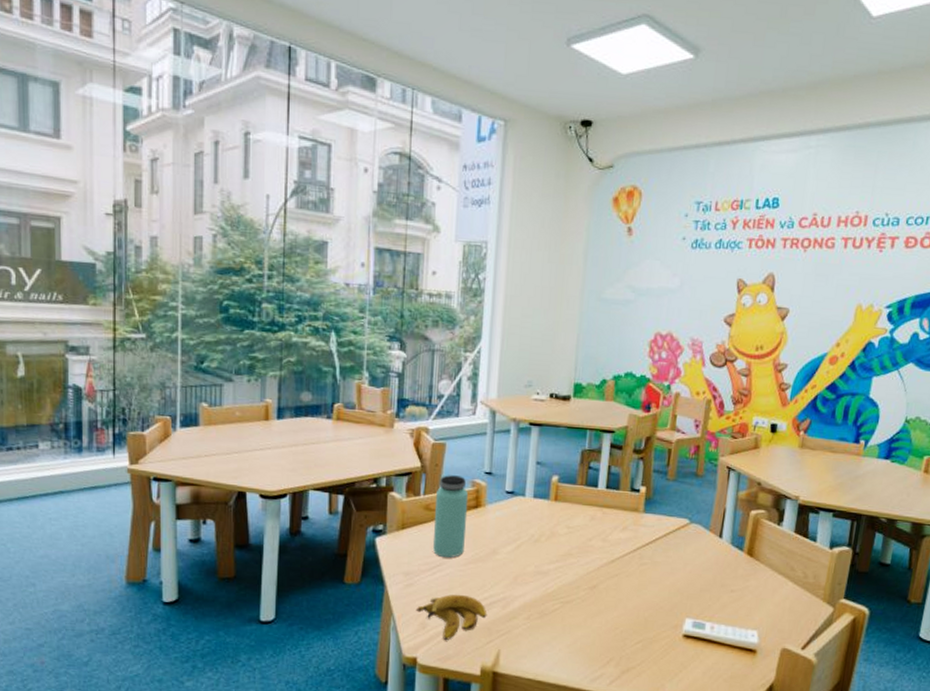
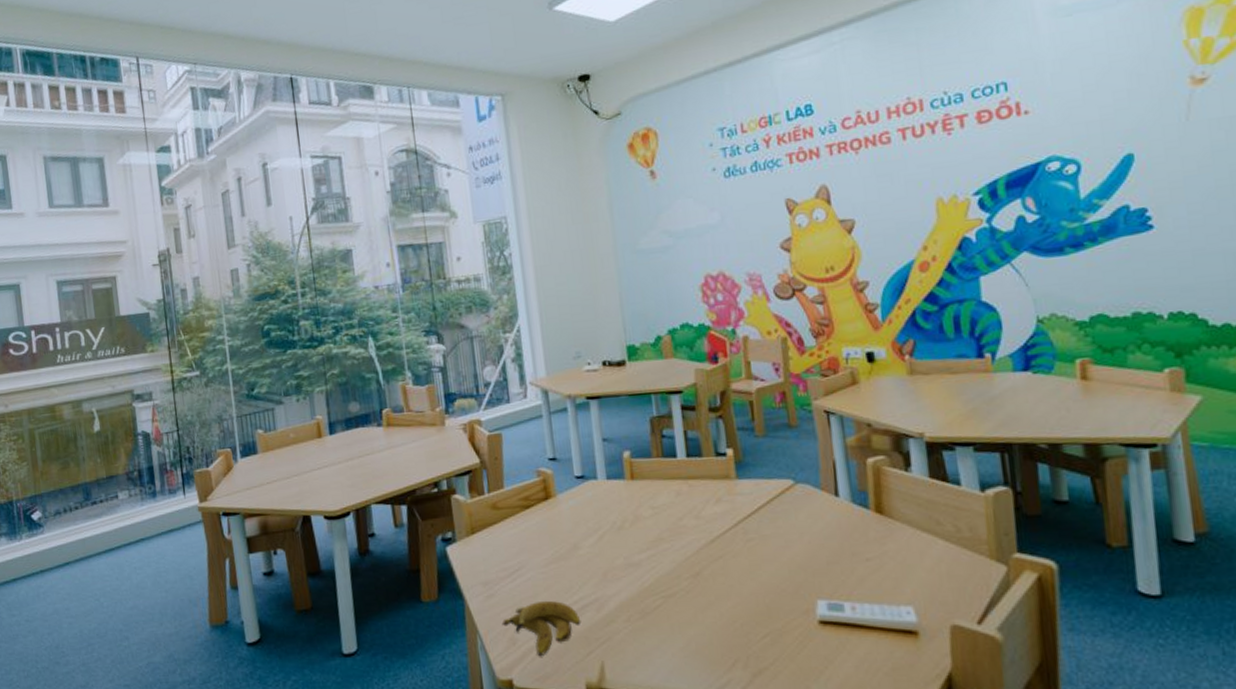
bottle: present [432,475,469,558] -> none [500,466,542,561]

